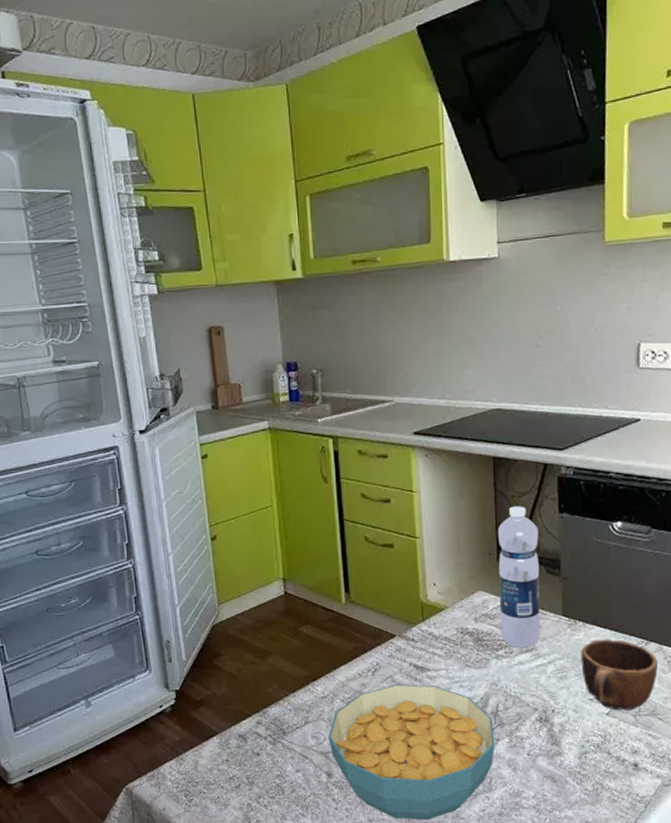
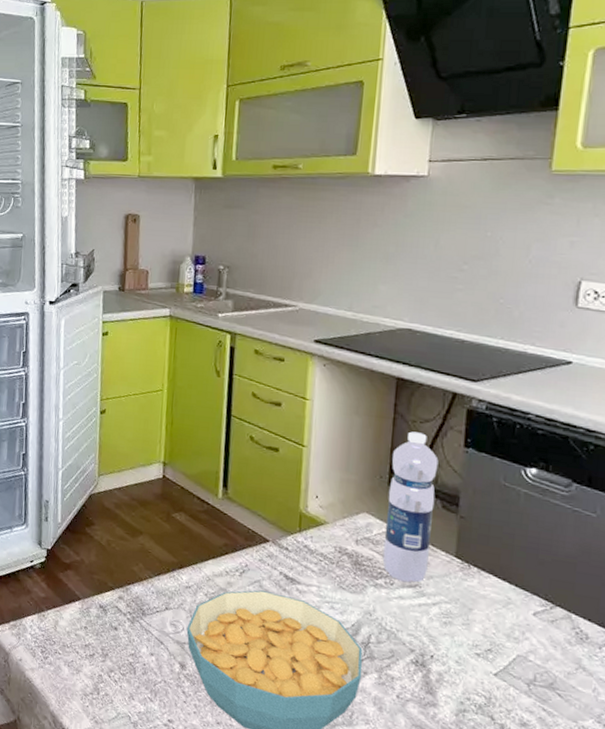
mug: present [581,639,658,711] -> none [470,590,563,678]

